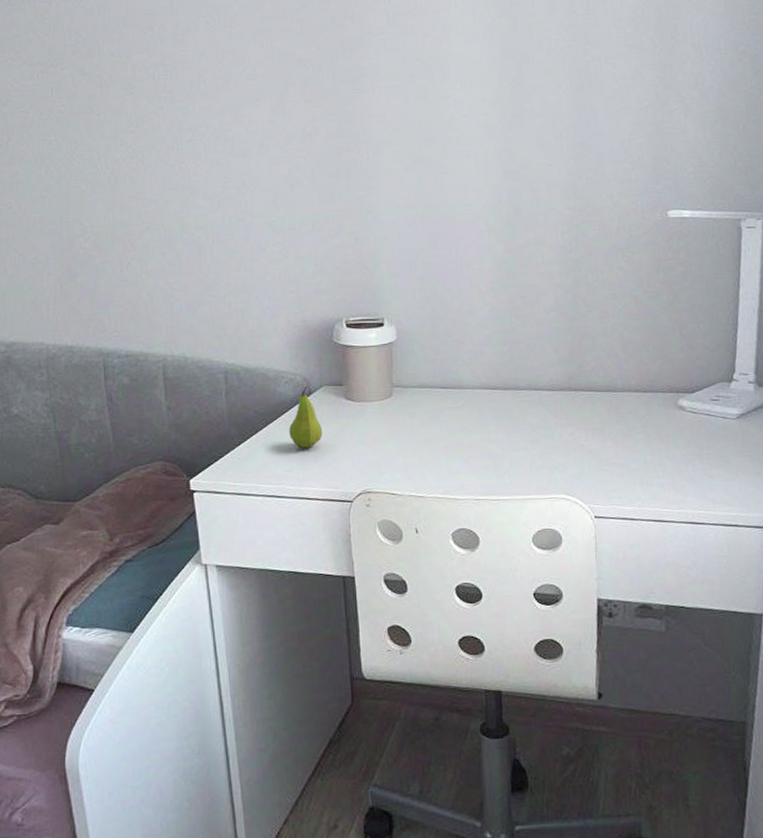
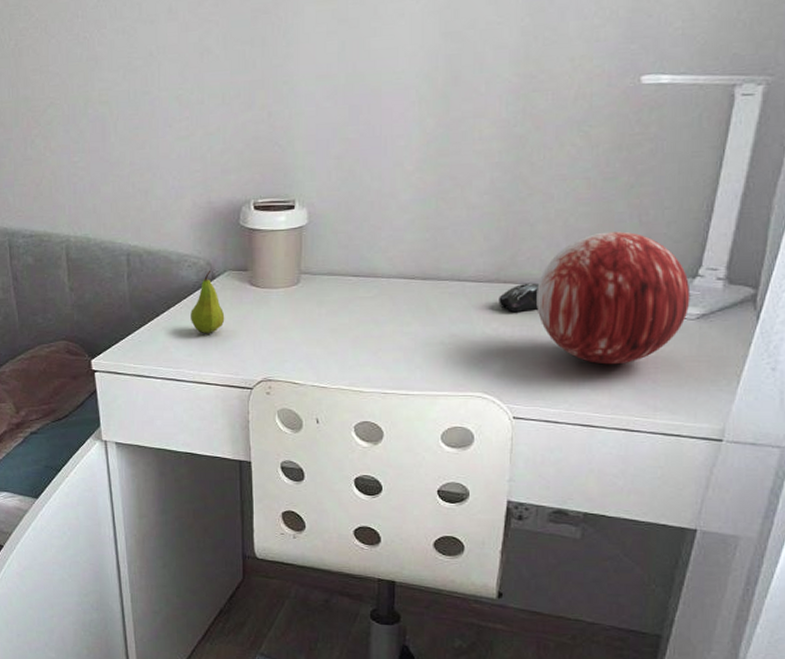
computer mouse: none [571,390,606,417] -> present [499,283,540,312]
decorative orb: none [603,342,730,463] -> present [536,231,691,365]

